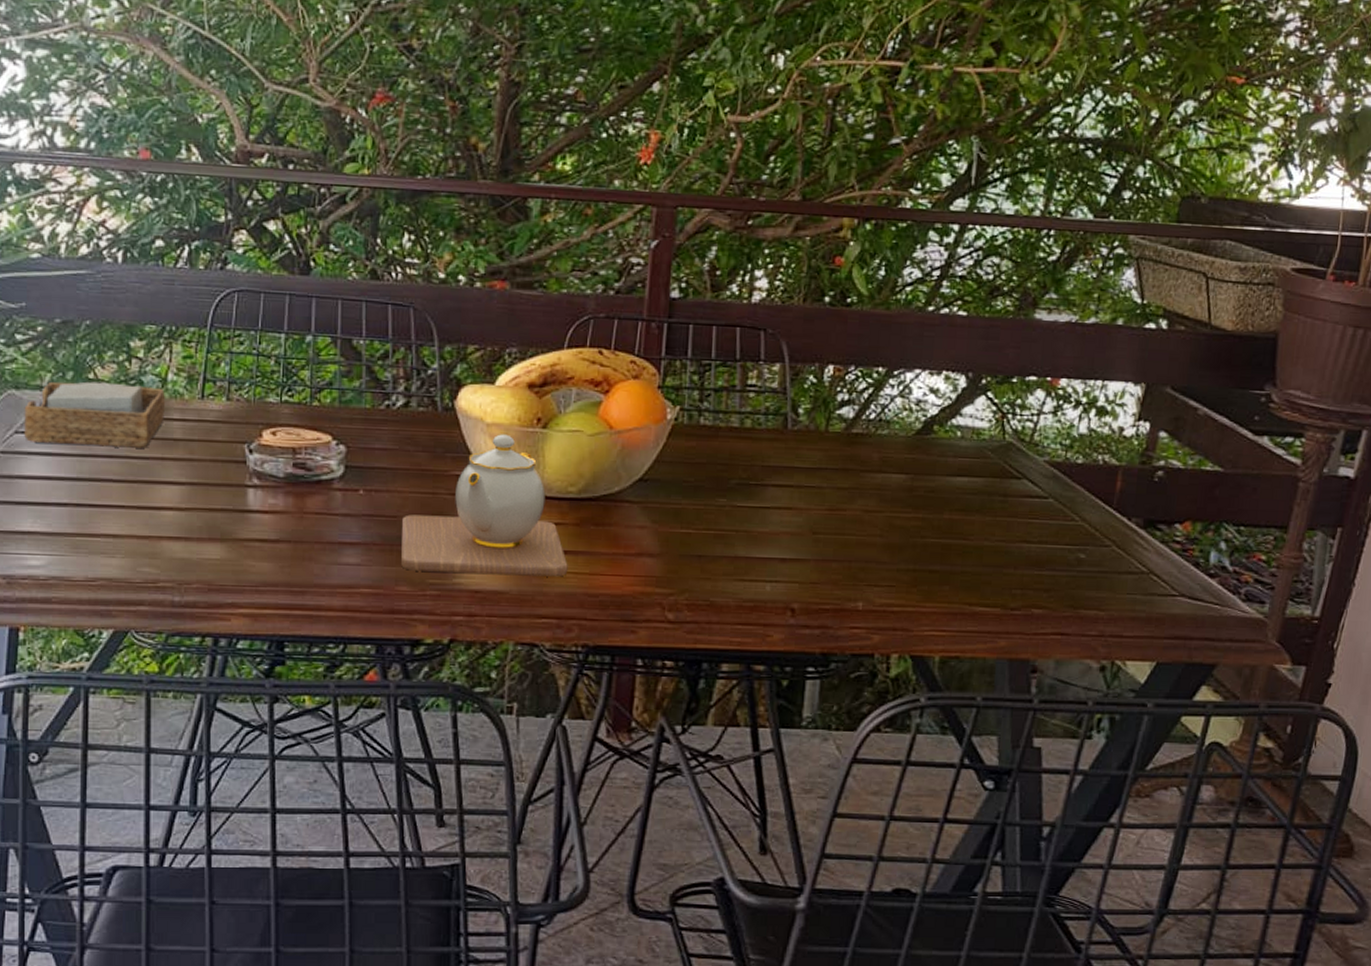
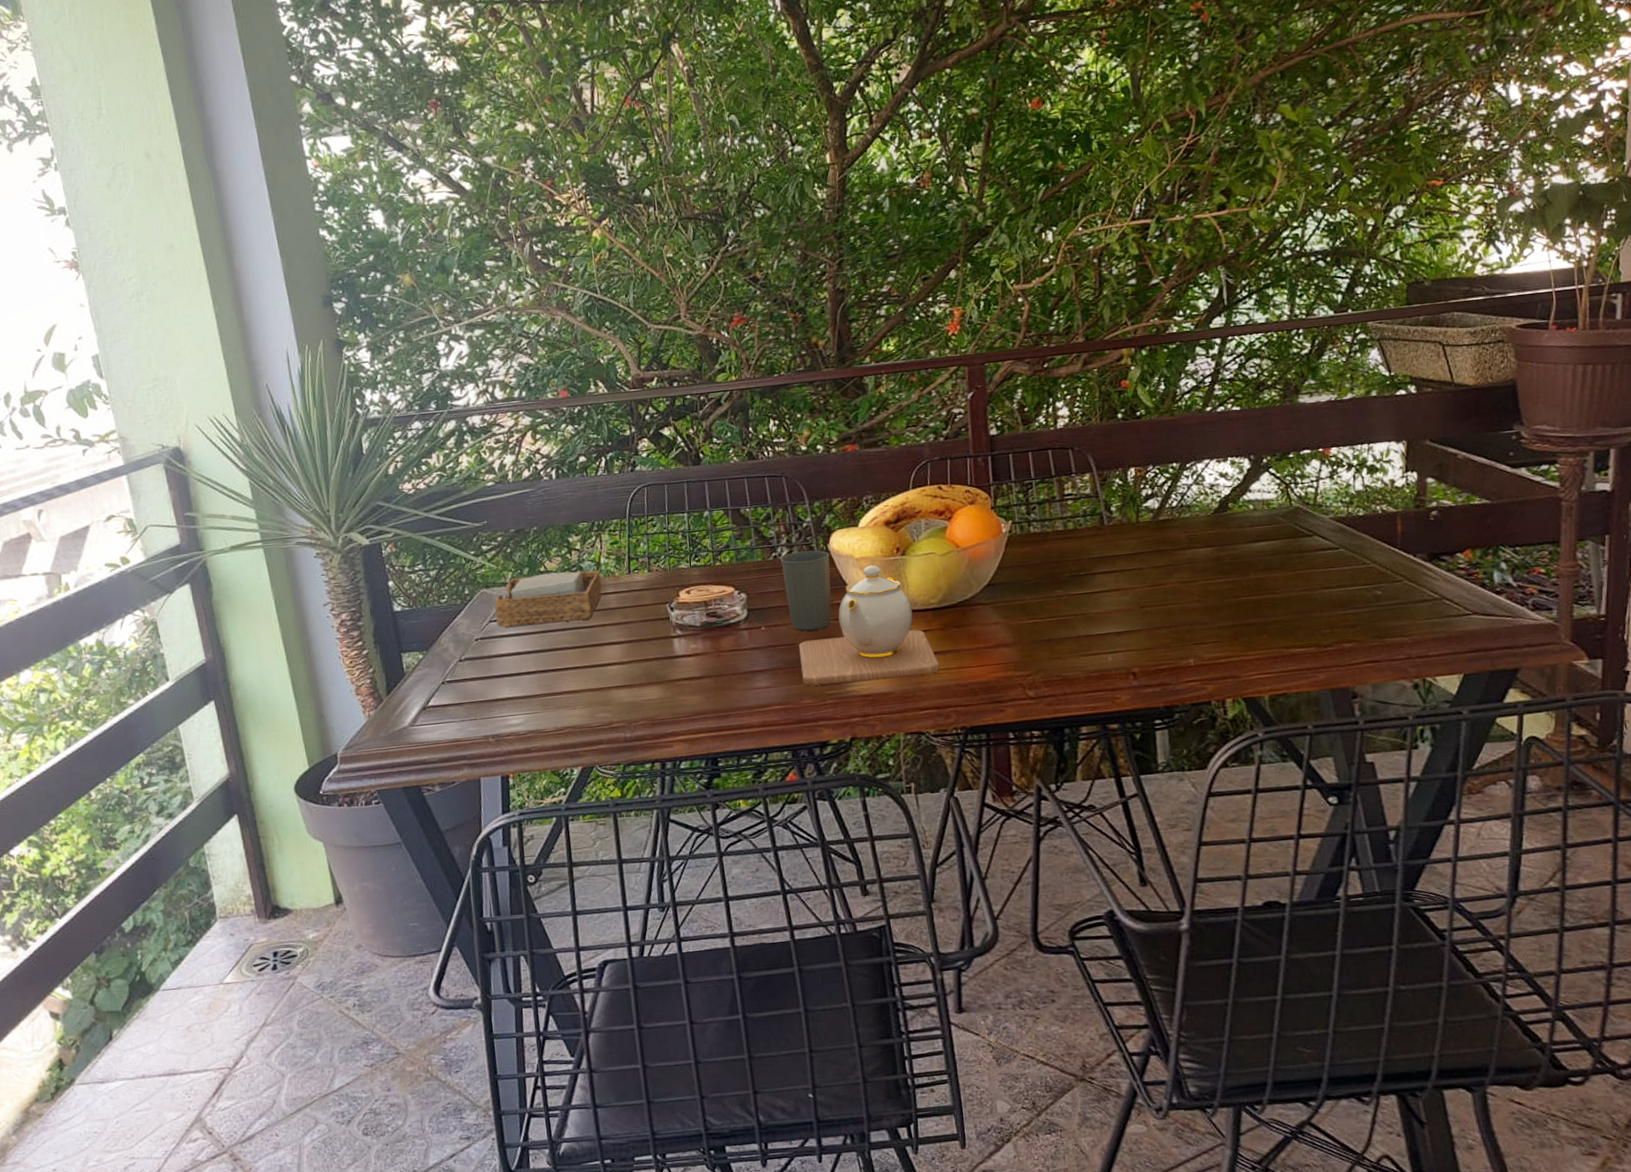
cup: none [394,404,455,504] -> present [780,550,832,632]

